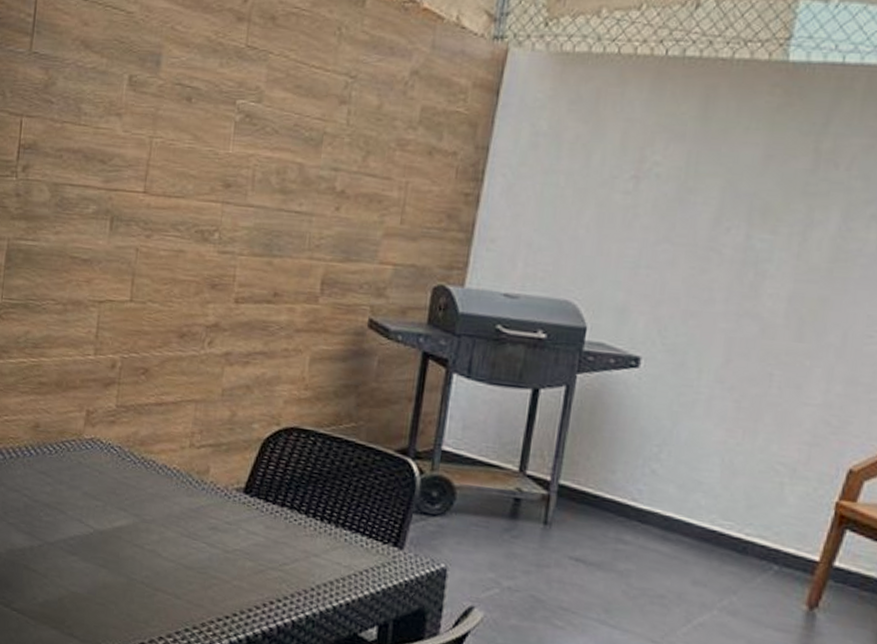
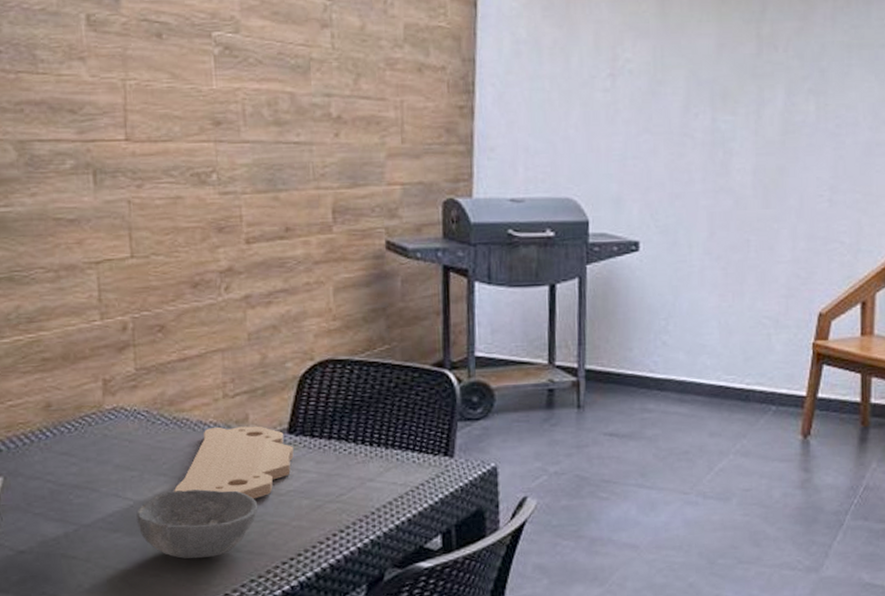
bowl: none [93,526,205,599] -> present [136,489,258,559]
cutting board: none [131,473,246,551] -> present [174,426,294,499]

